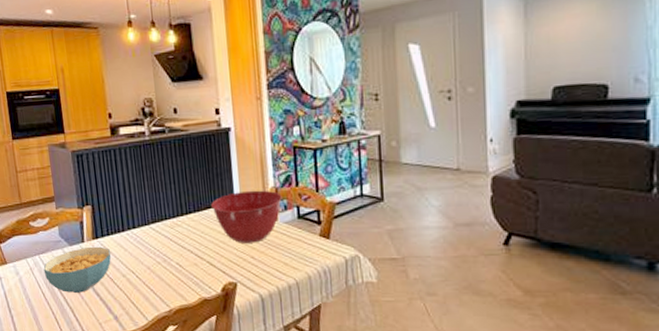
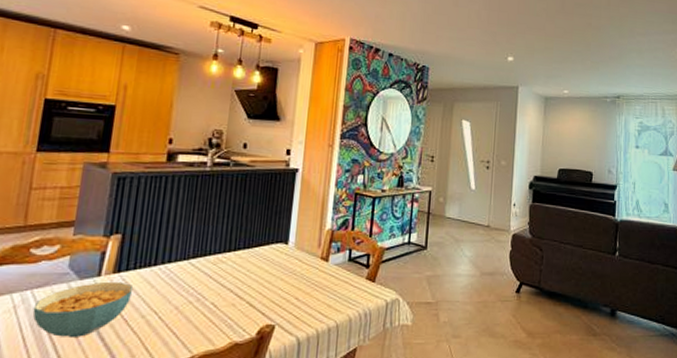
mixing bowl: present [211,190,282,243] -> none [263,231,337,284]

